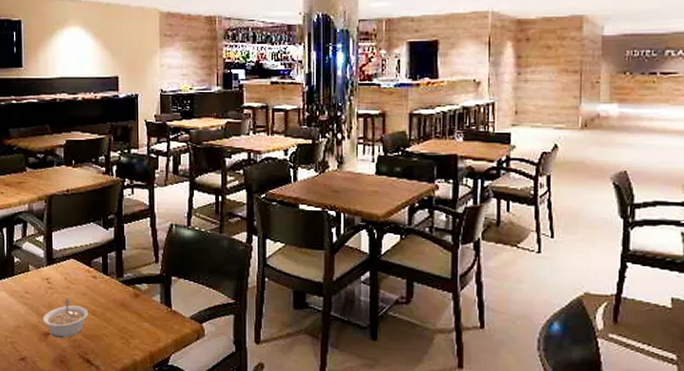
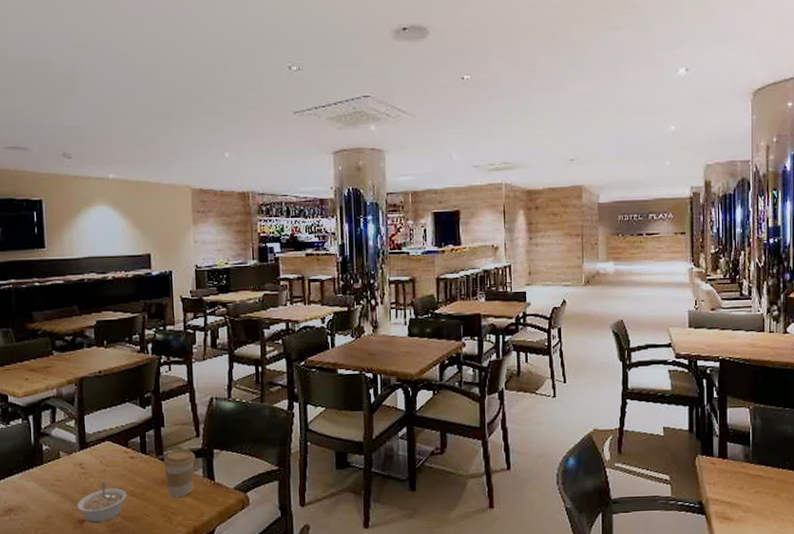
coffee cup: none [123,273,154,321] -> present [163,449,196,497]

